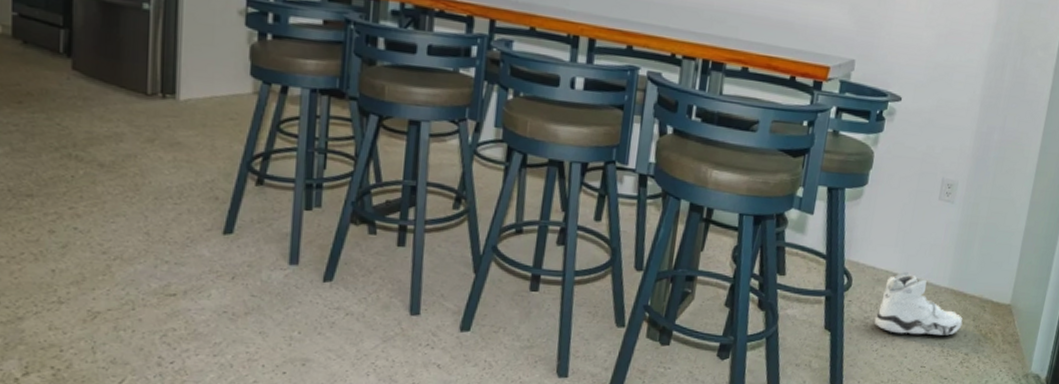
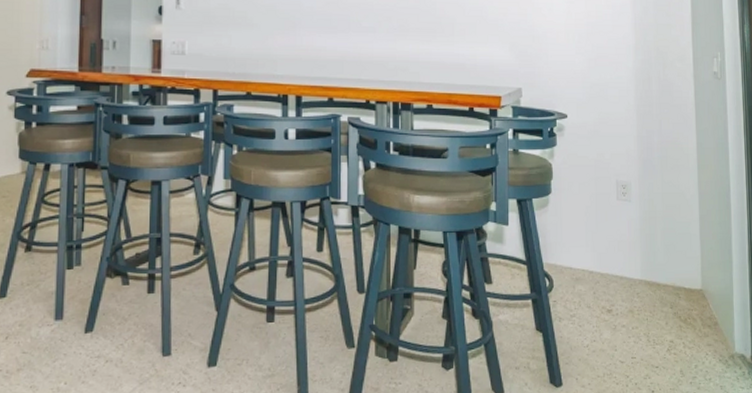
sneaker: present [874,271,963,336] -> none [580,268,662,328]

